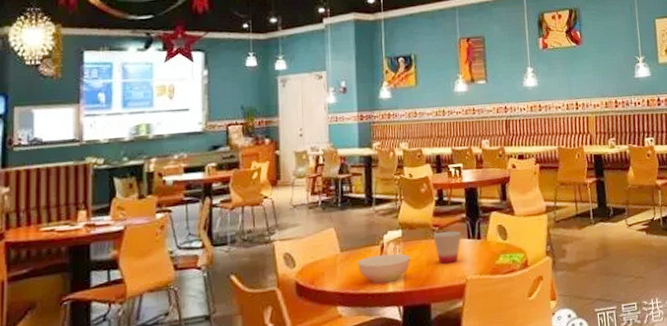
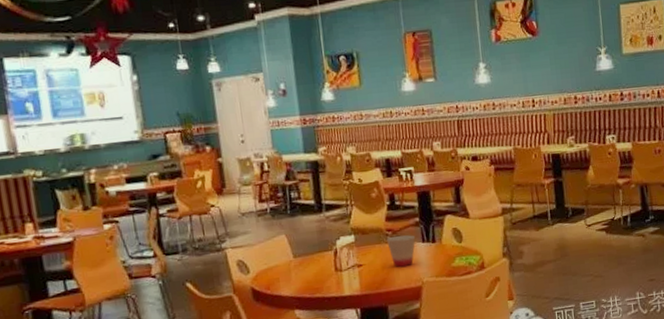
bowl: present [357,253,411,284] -> none [311,258,365,288]

